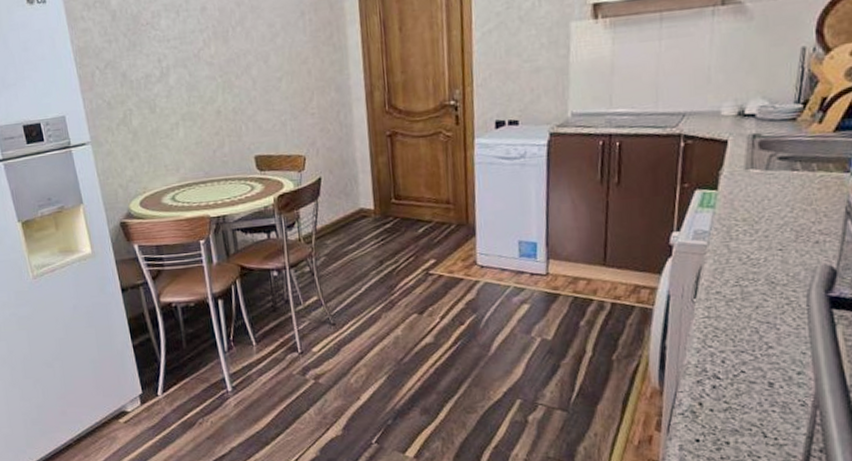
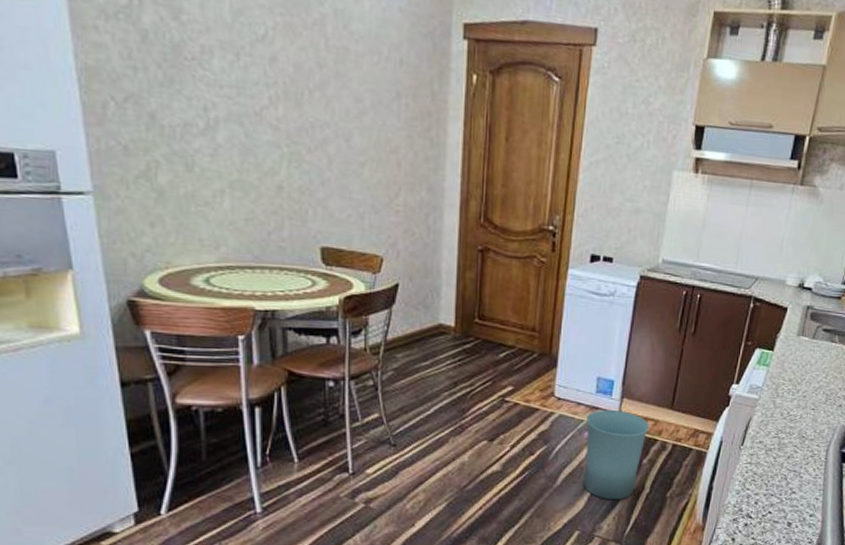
waste bin: none [513,272,583,366] -> present [583,409,650,500]

